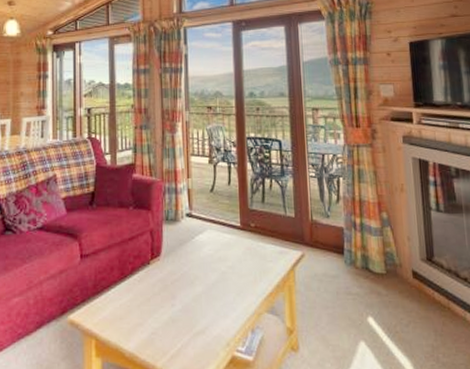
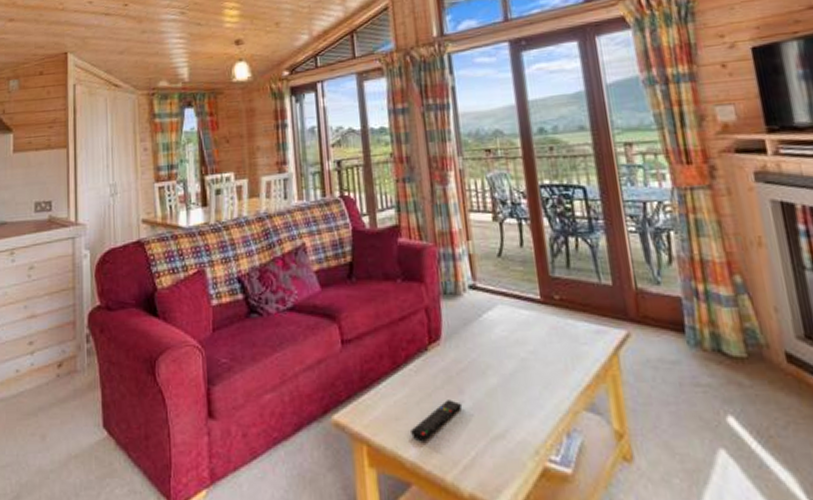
remote control: none [131,303,174,336] -> present [411,400,463,441]

